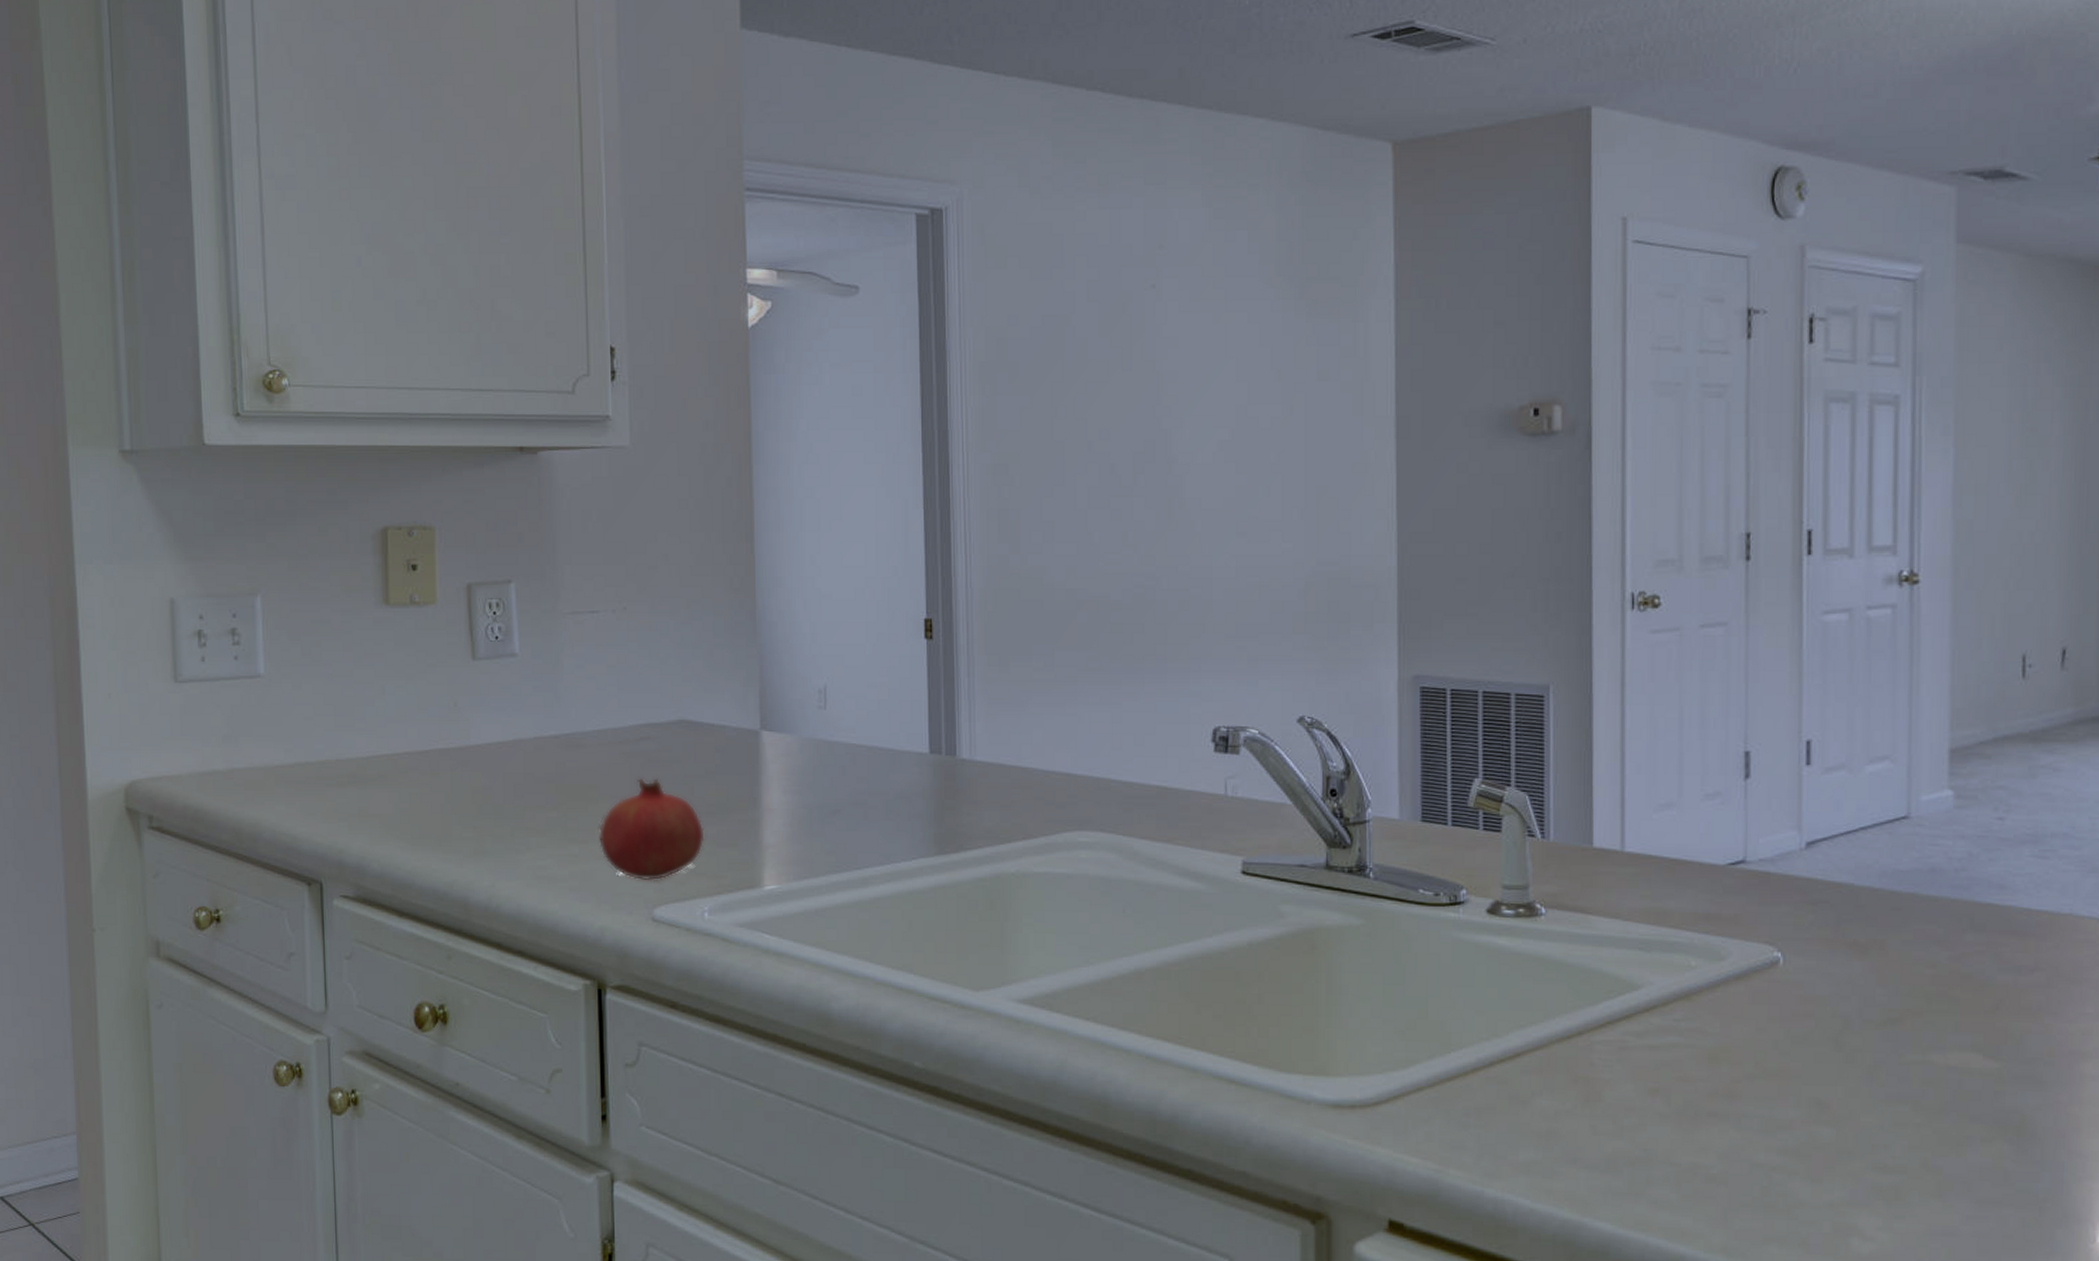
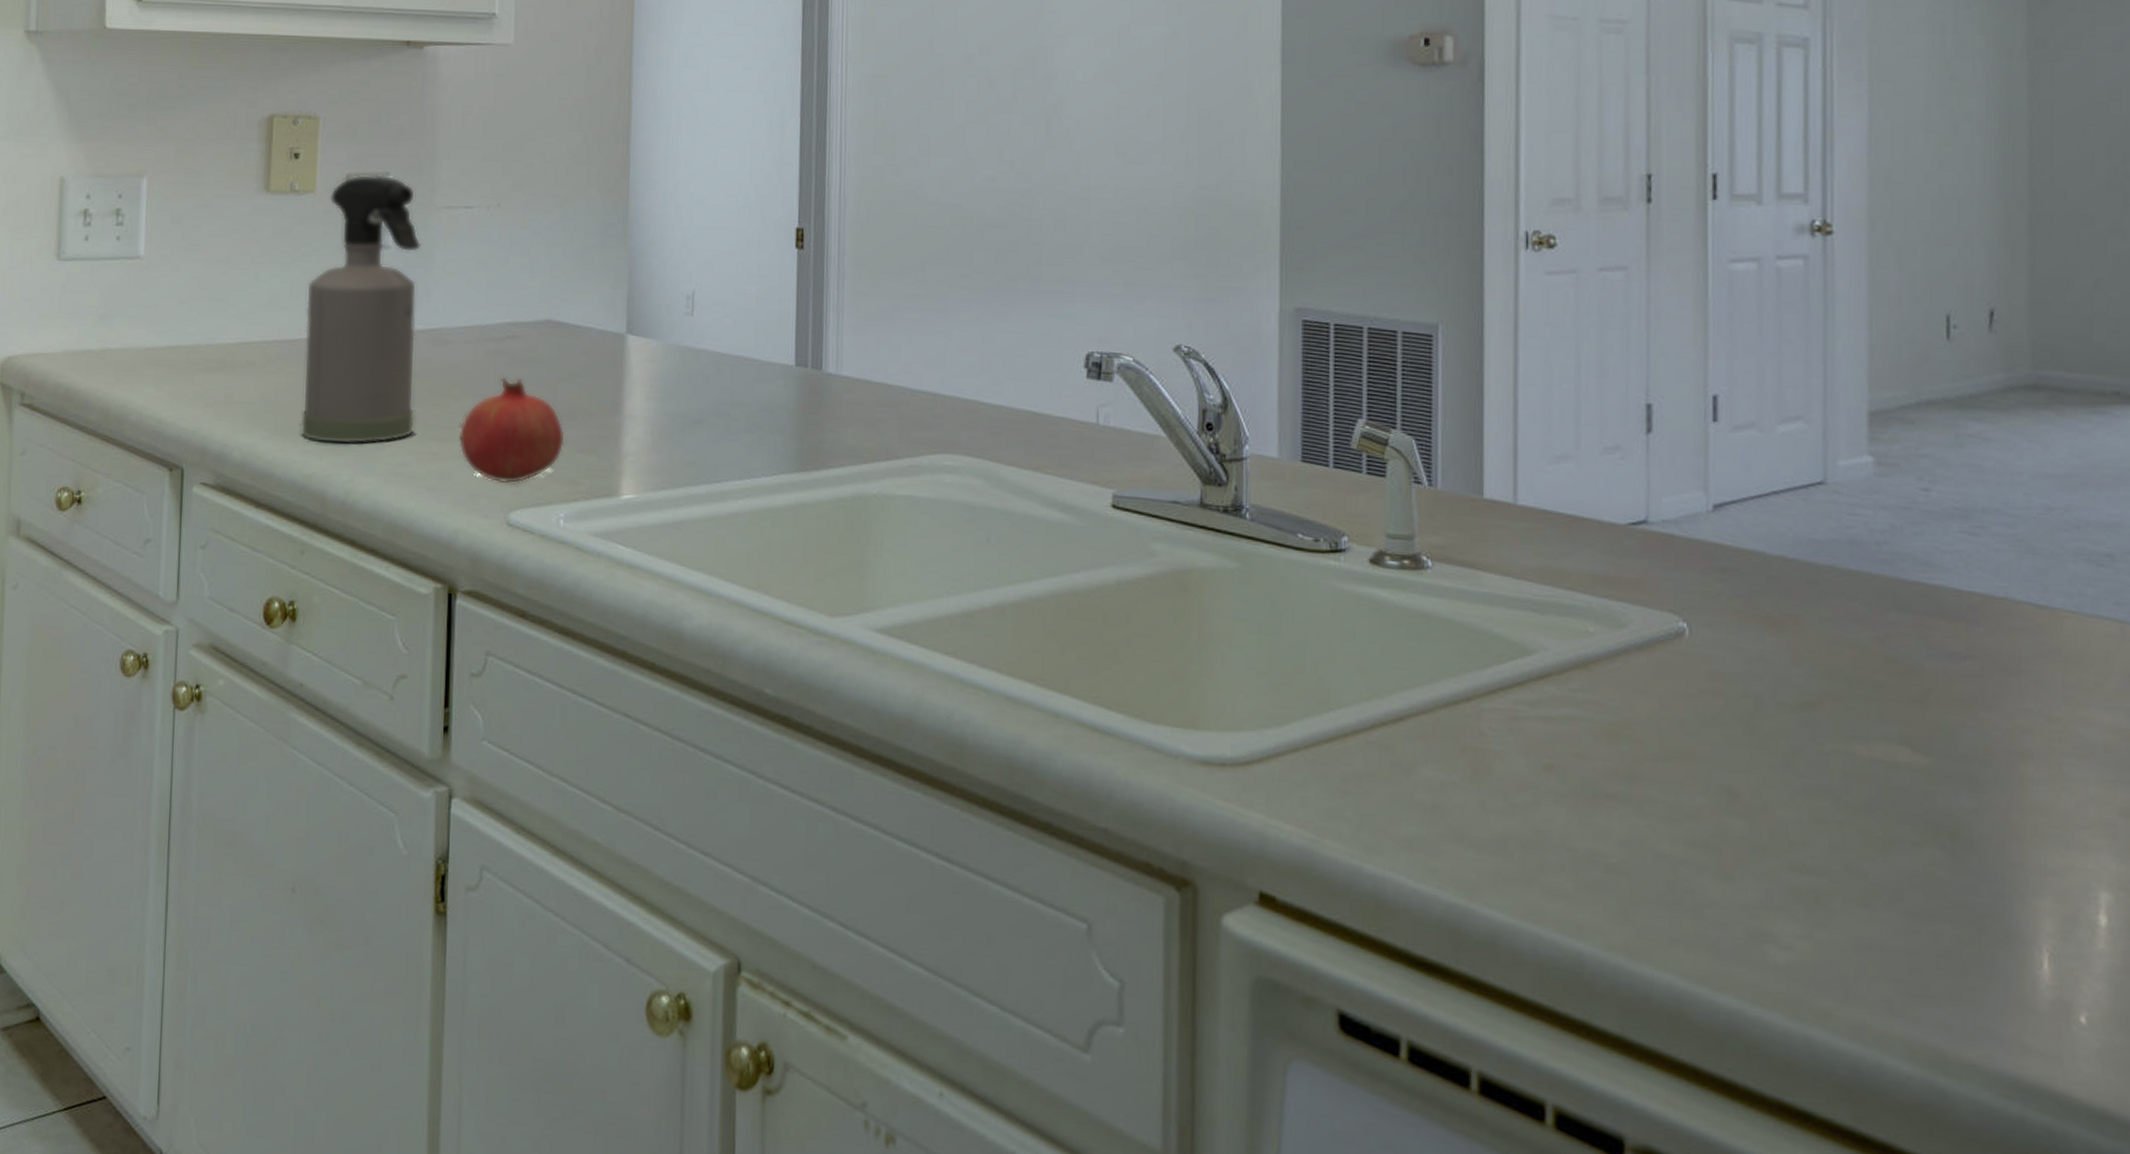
spray bottle: none [435,583,554,851] -> present [300,174,422,445]

